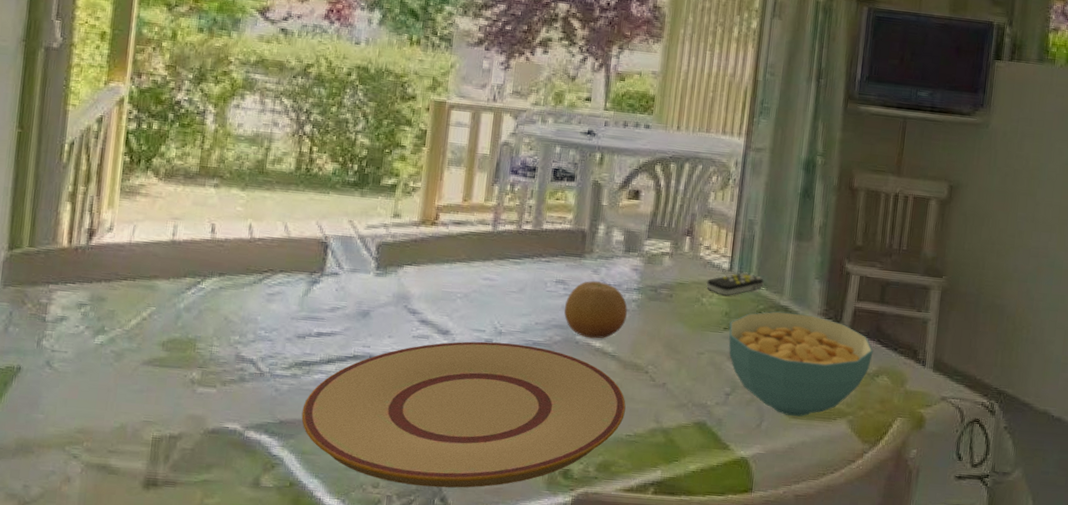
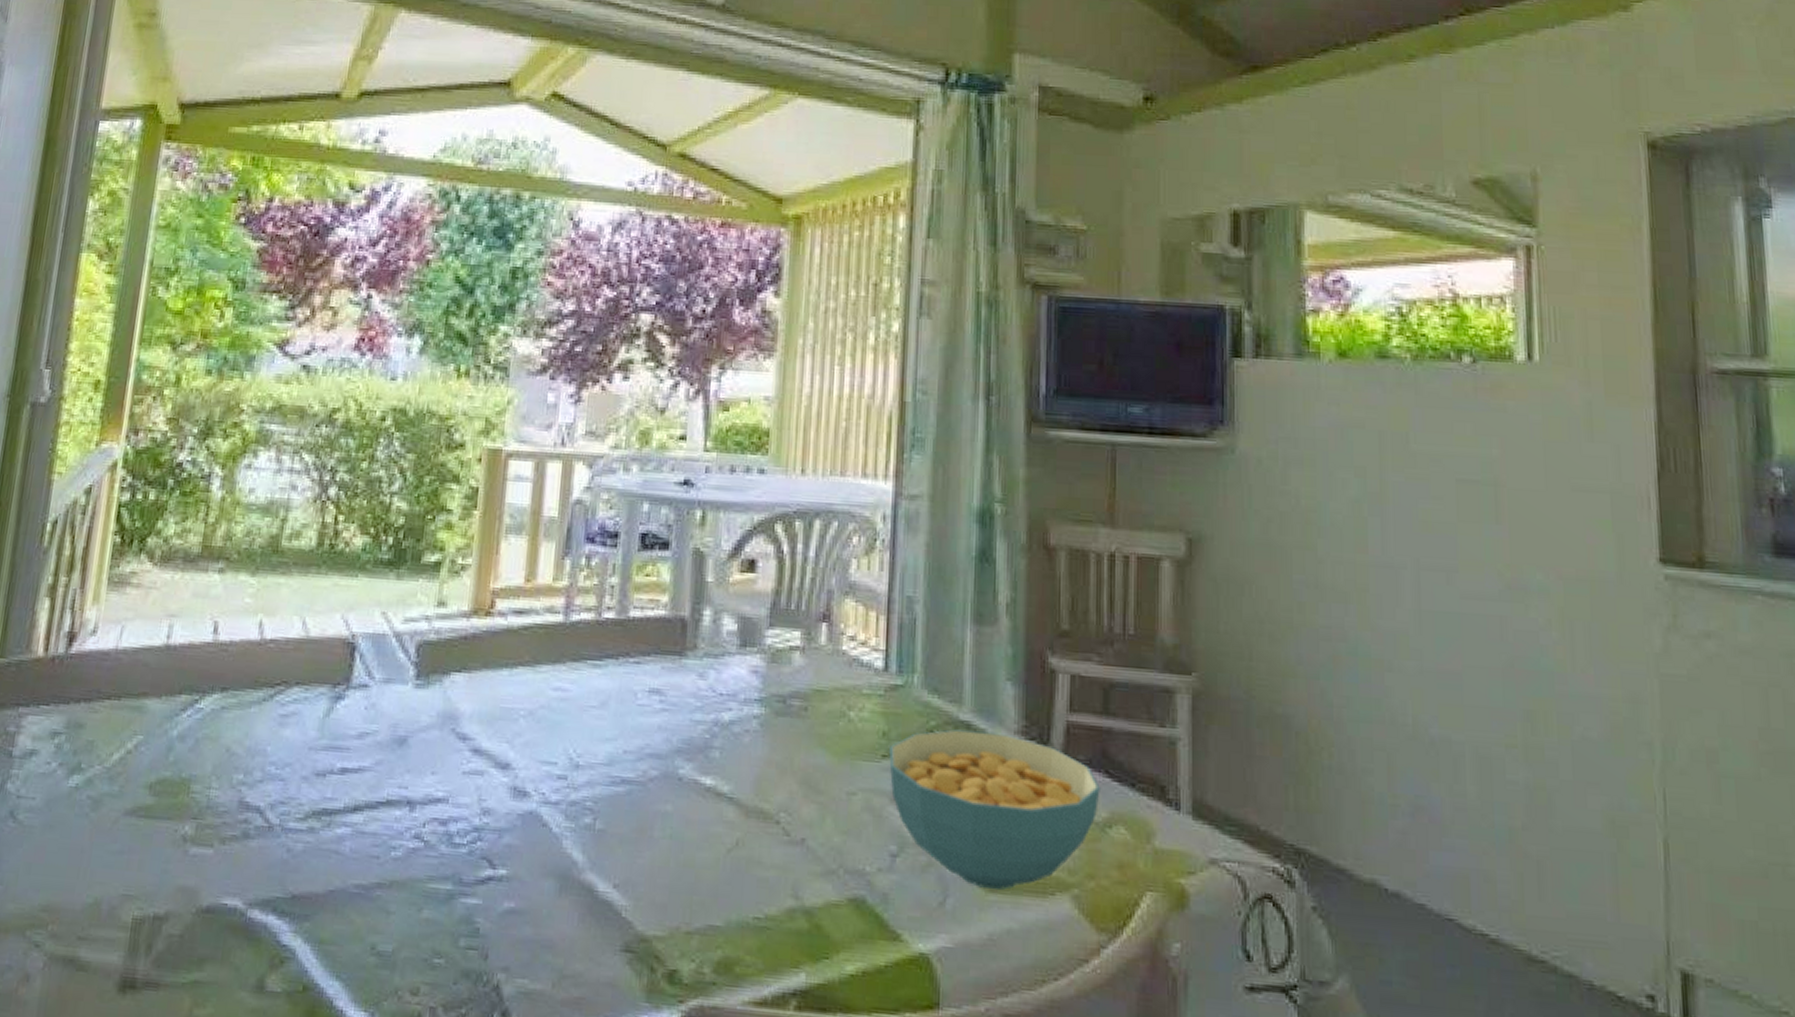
plate: present [301,341,626,488] -> none [319,778,751,997]
fruit: present [564,281,627,339] -> none [661,689,747,774]
remote control: present [706,272,765,296] -> none [853,672,935,708]

